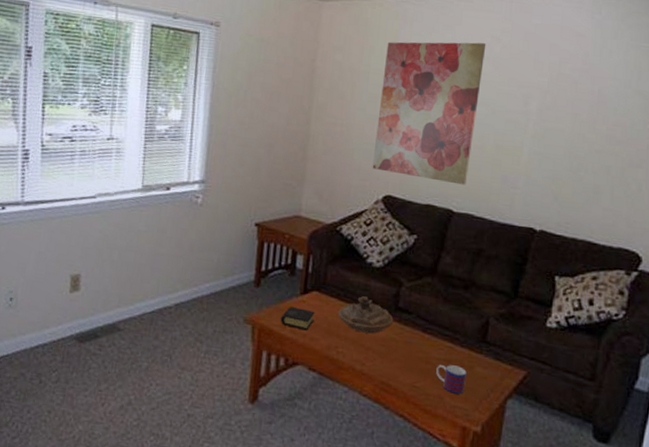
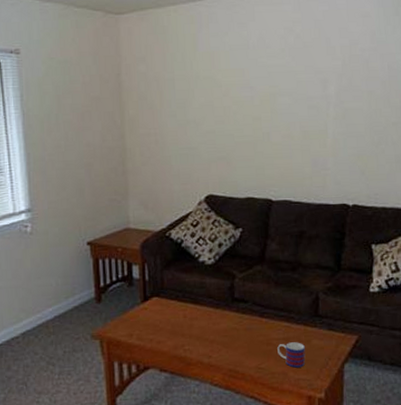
book: present [280,307,315,331] -> none [126,315,158,336]
decorative bowl: present [338,296,394,334] -> none [179,294,232,328]
wall art: present [372,41,486,185] -> none [187,36,281,174]

